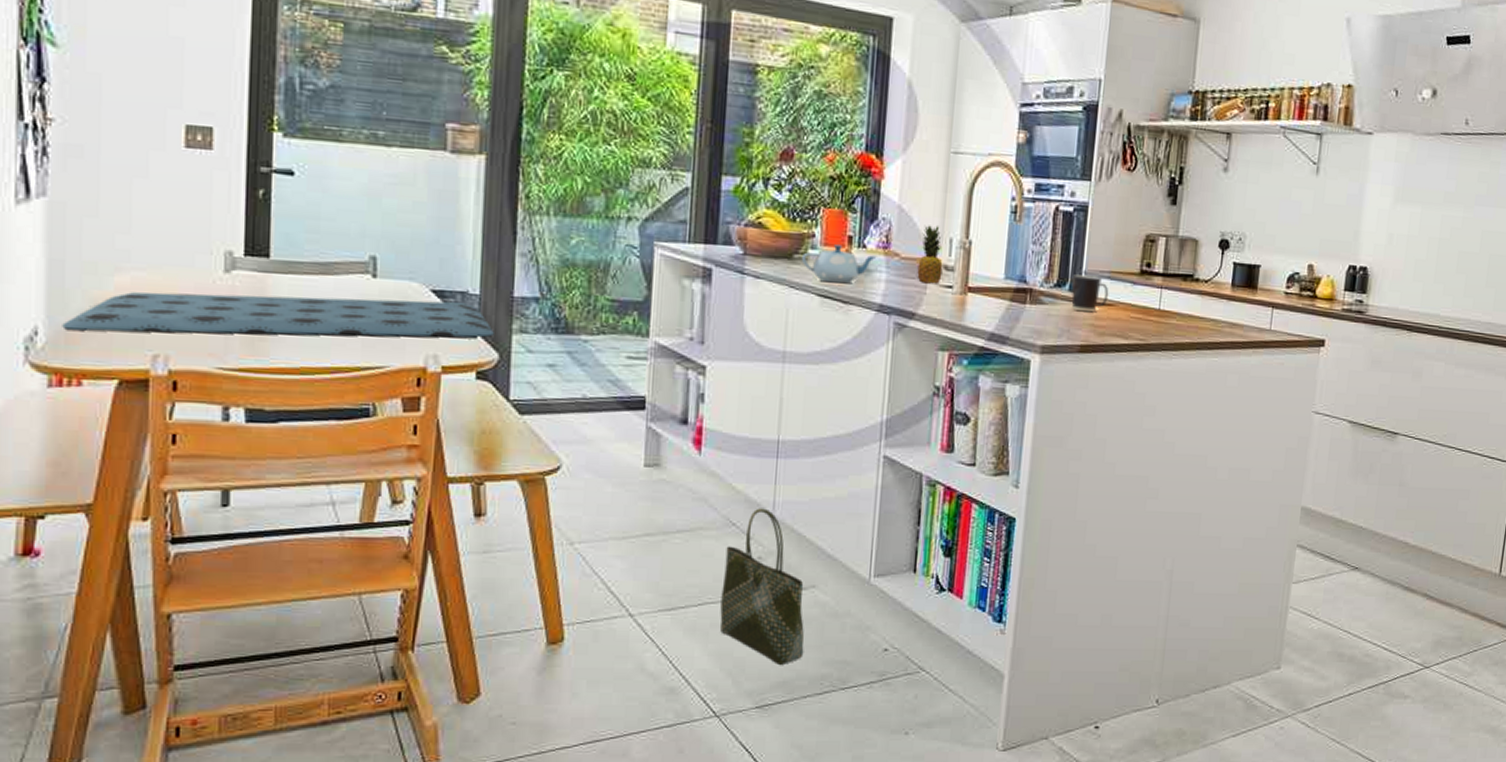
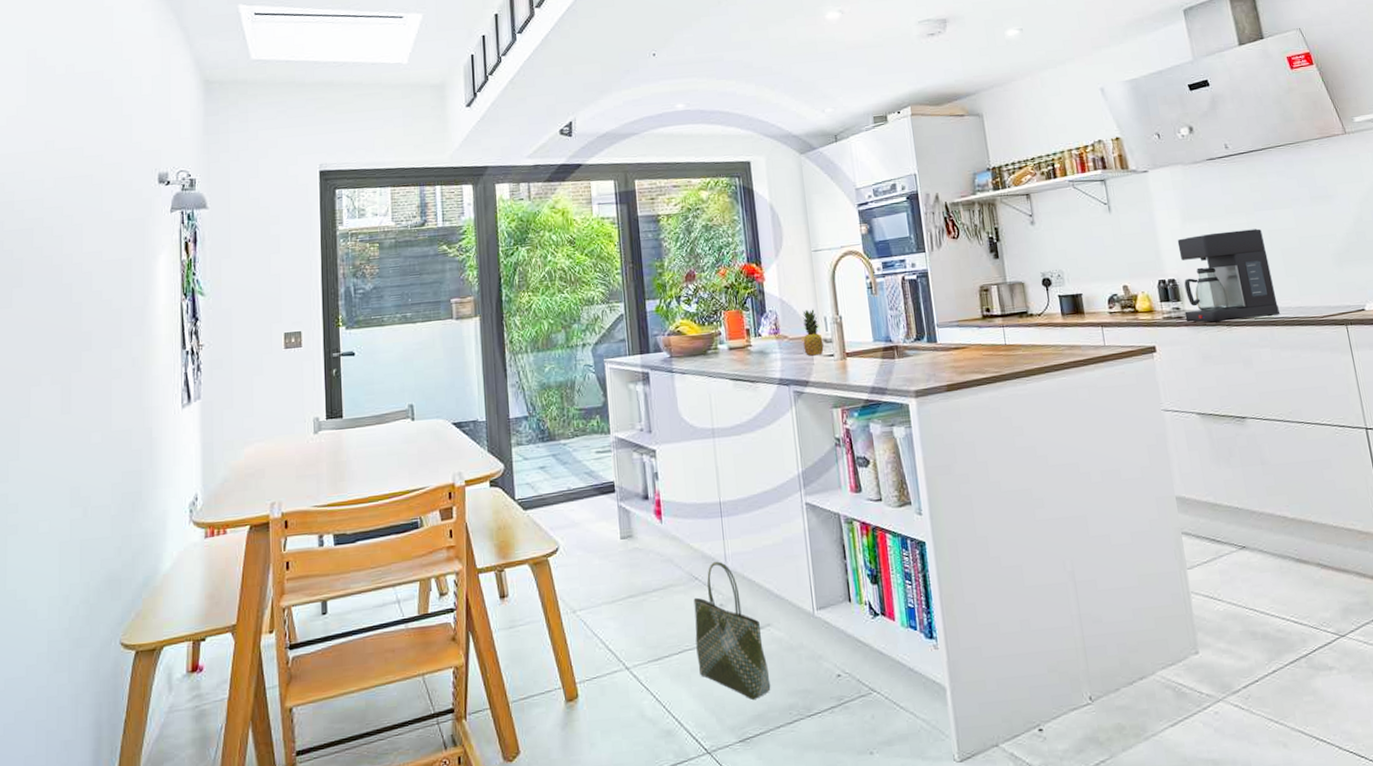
placemat: present [62,292,494,338] -> none [213,429,499,494]
teapot: present [801,244,877,284] -> none [713,337,771,368]
mug: present [1071,274,1109,313] -> none [927,326,961,358]
coffee maker: none [1366,221,1476,329] -> present [1177,228,1280,323]

